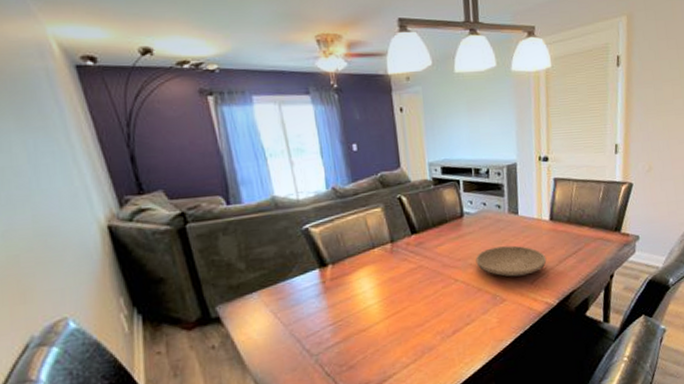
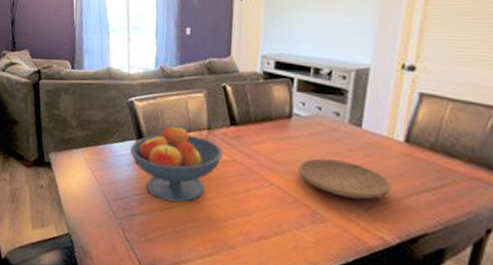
fruit bowl: none [313,244,410,324] -> present [129,124,224,203]

